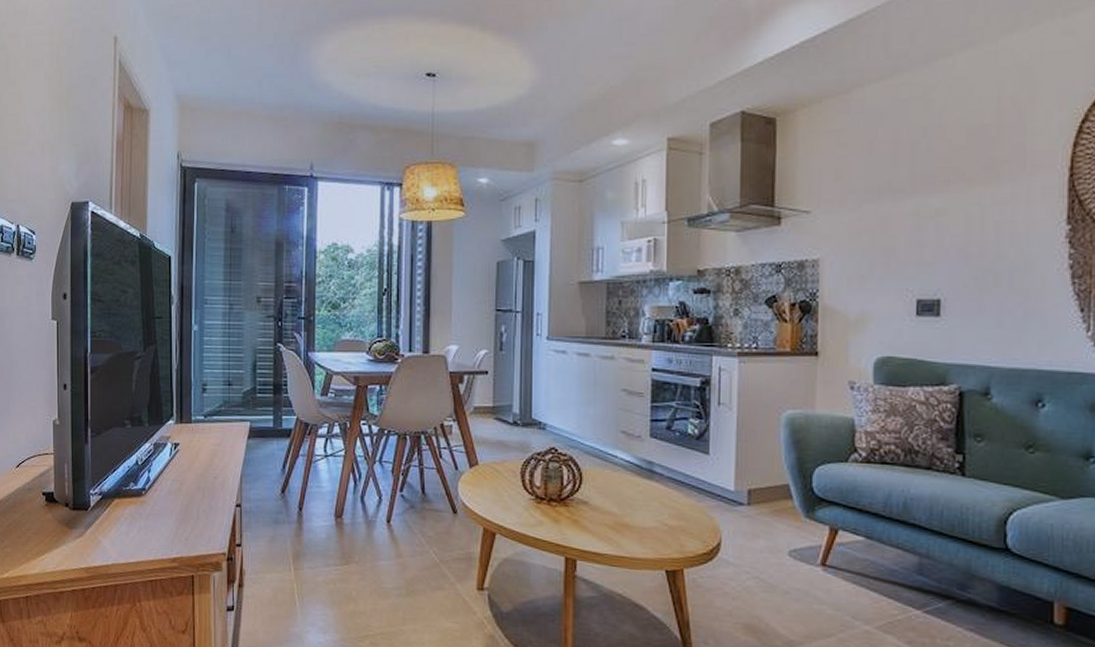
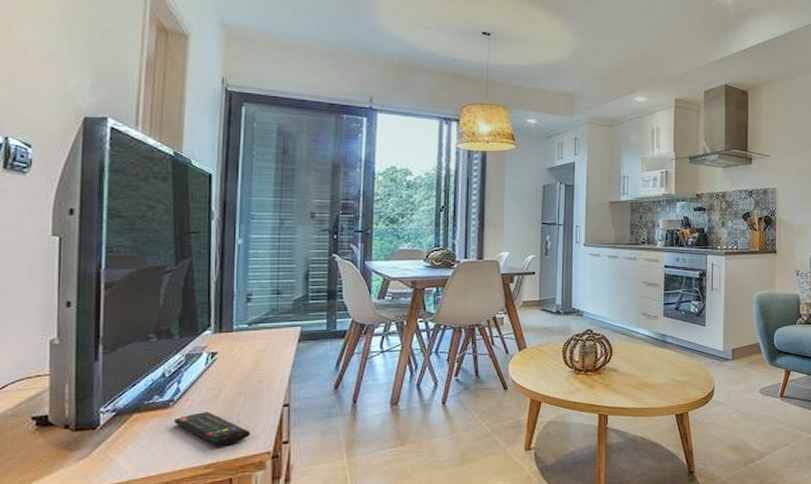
remote control: none [146,504,208,541] -> present [174,412,251,446]

